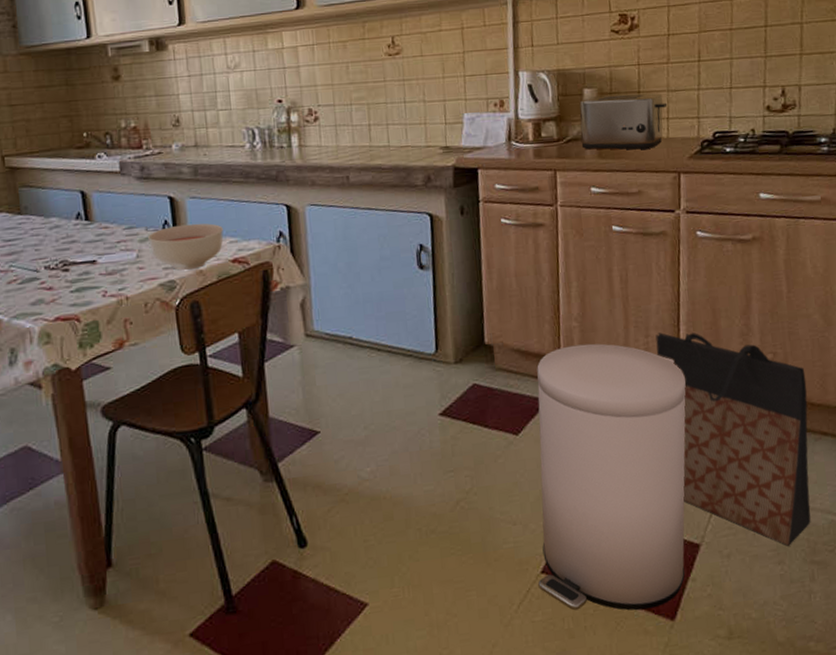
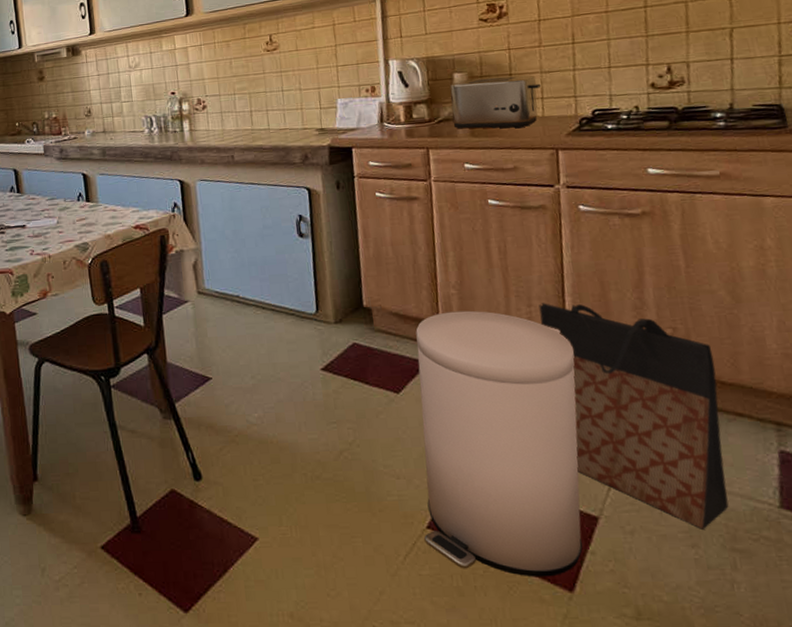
bowl: present [148,223,224,271] -> none [66,195,127,235]

